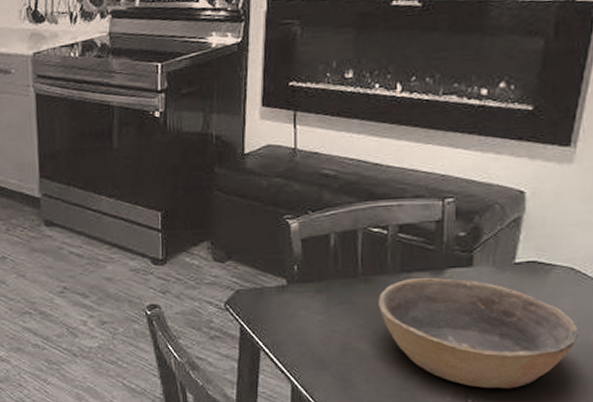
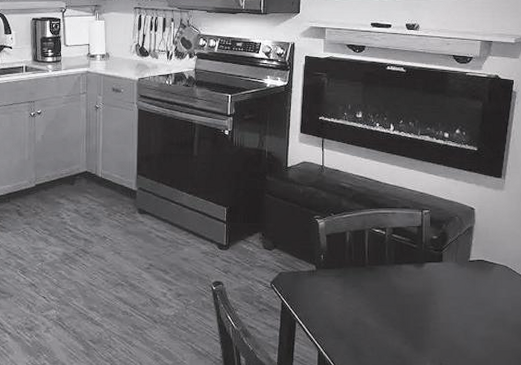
bowl: present [379,277,580,389] -> none [380,268,514,358]

